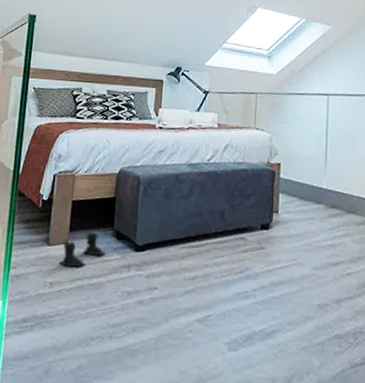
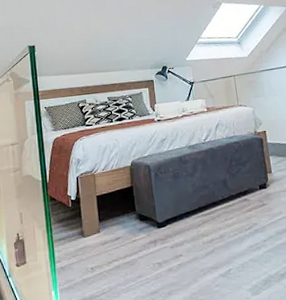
boots: present [59,233,106,268] -> none [95,219,133,252]

